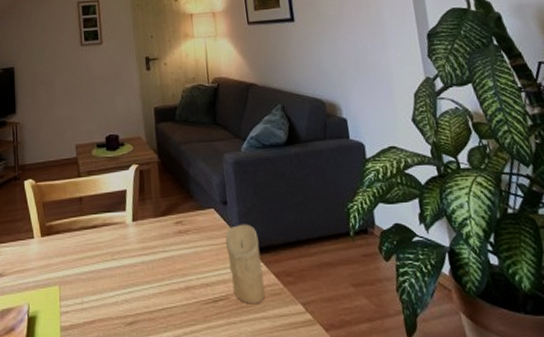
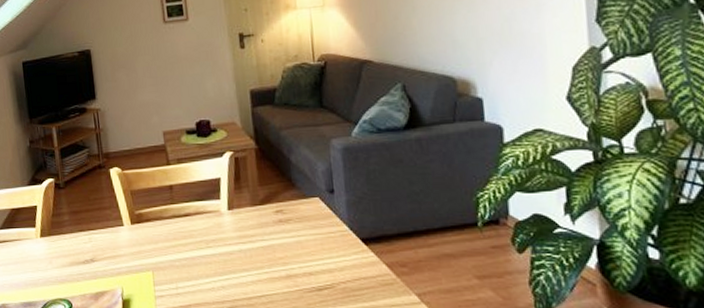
candle: present [225,224,265,304] -> none [331,213,375,294]

